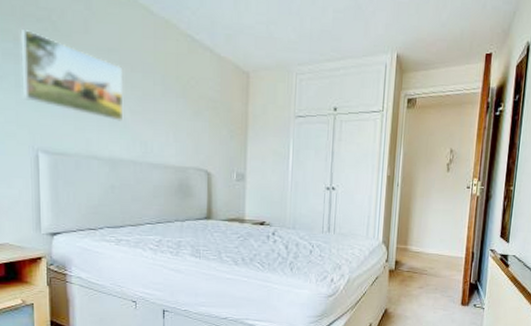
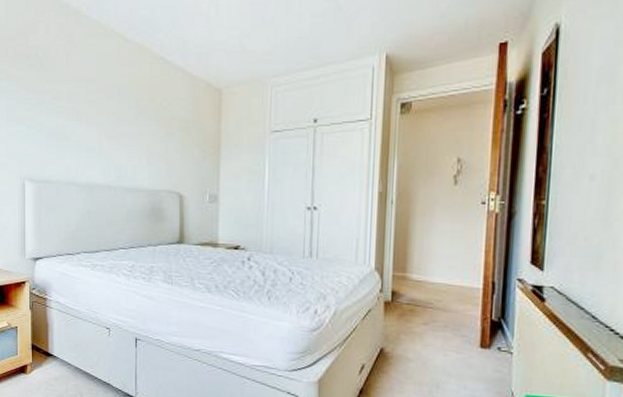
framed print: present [20,28,124,122] -> none [12,67,100,147]

